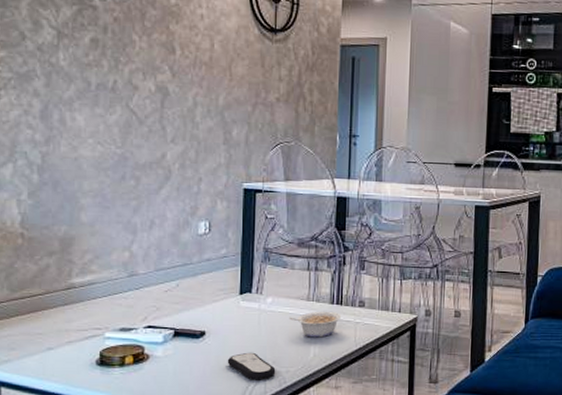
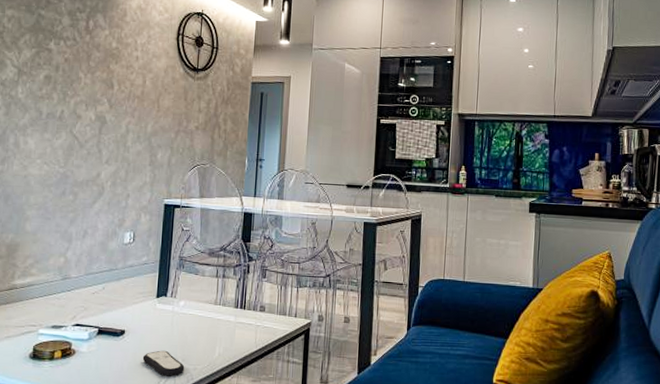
legume: present [289,311,342,338] -> none [198,314,245,339]

